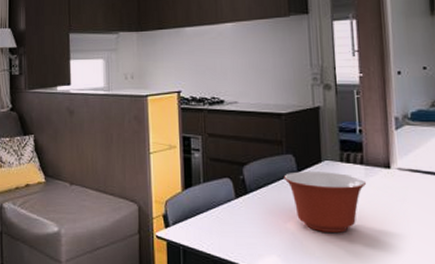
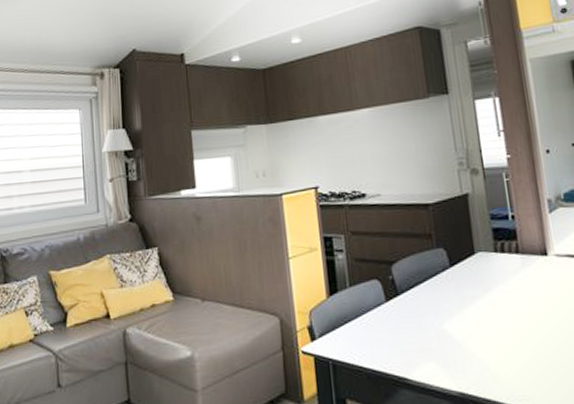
mixing bowl: present [283,171,366,233] -> none [436,264,523,332]

